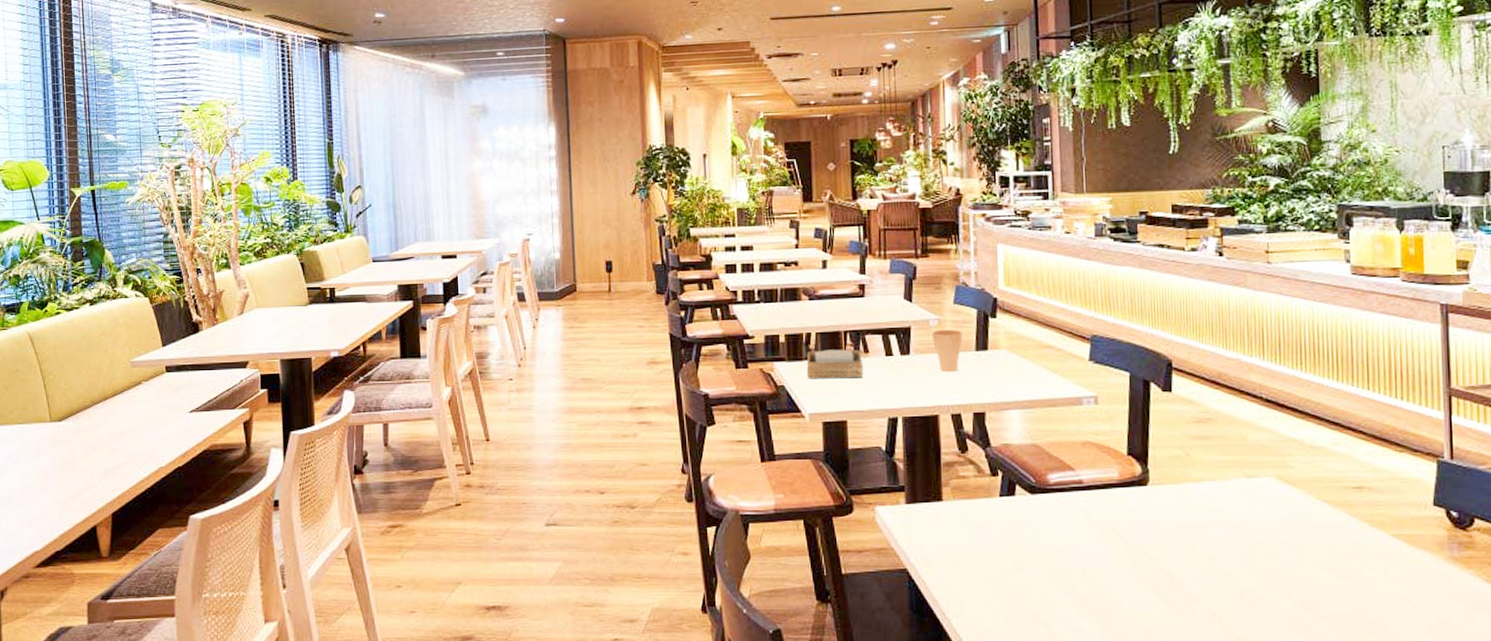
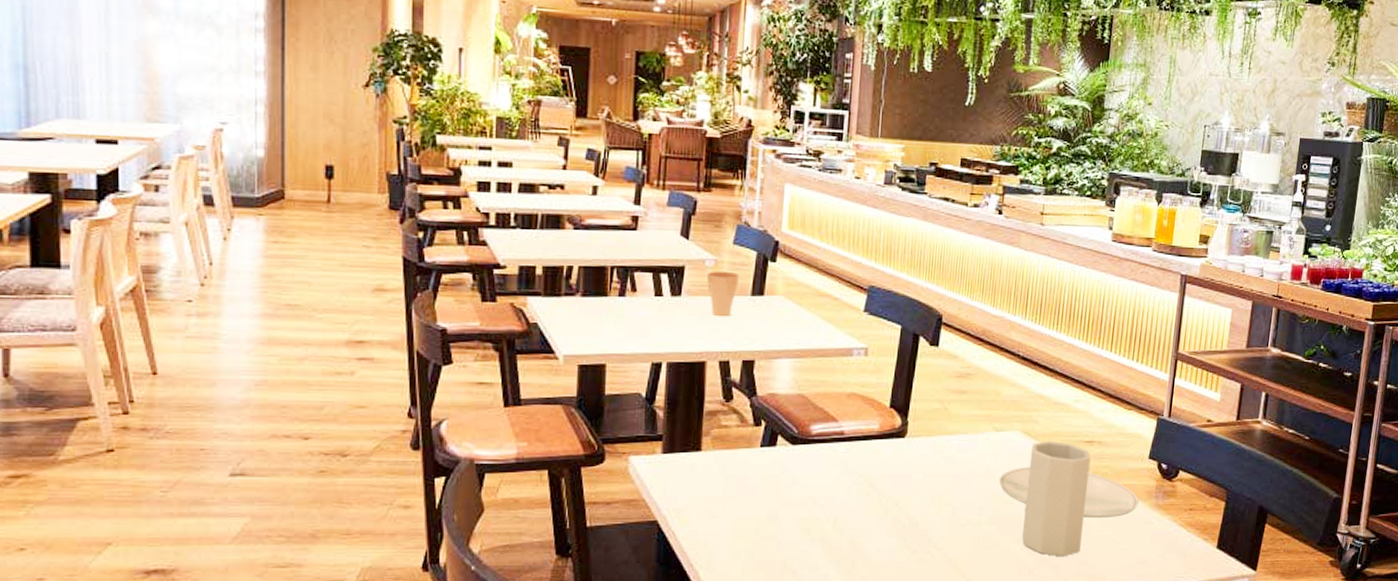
napkin holder: present [806,349,863,379] -> none [564,286,629,319]
plate: none [1258,514,1429,572] -> present [999,466,1139,519]
cup: none [1289,488,1365,614] -> present [1022,441,1091,557]

